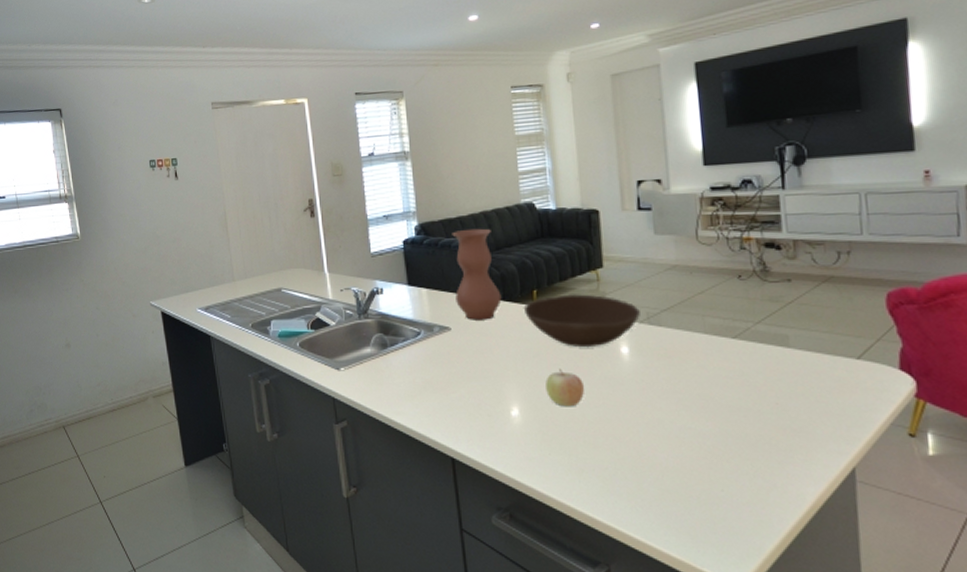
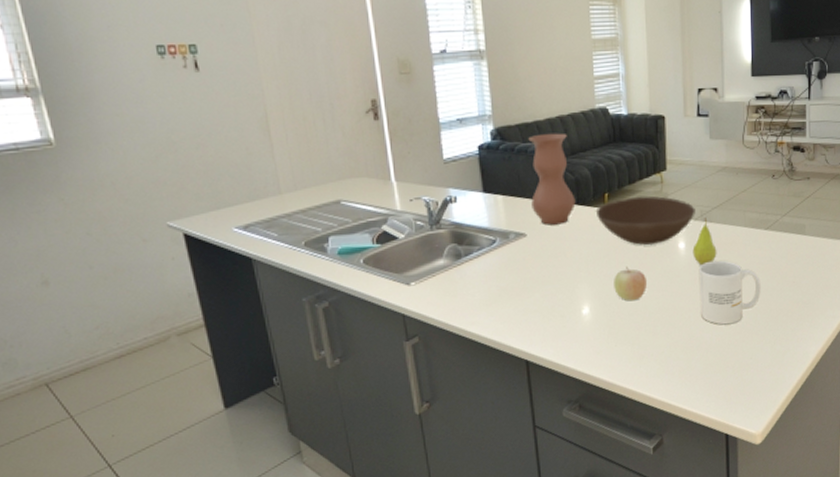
fruit: none [638,321,670,375] -> present [692,217,717,266]
mug: none [647,370,731,446] -> present [698,260,761,325]

